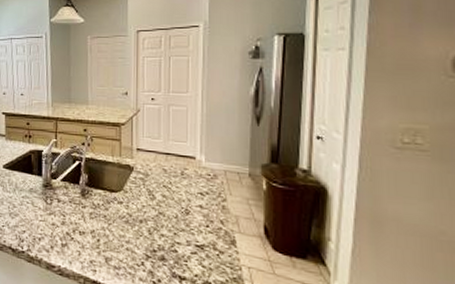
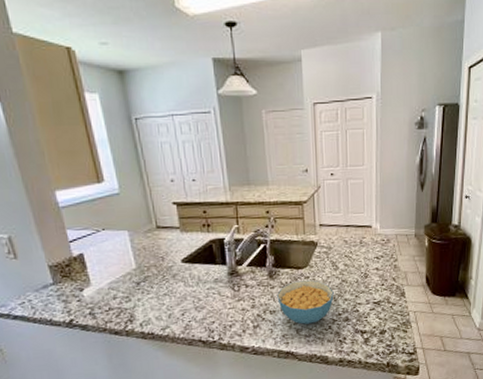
cereal bowl: none [88,204,149,255] -> present [277,280,334,324]

